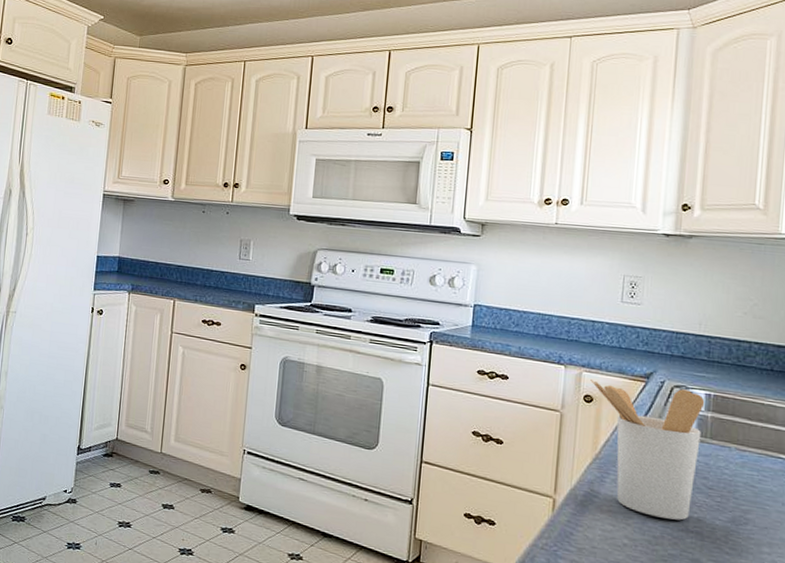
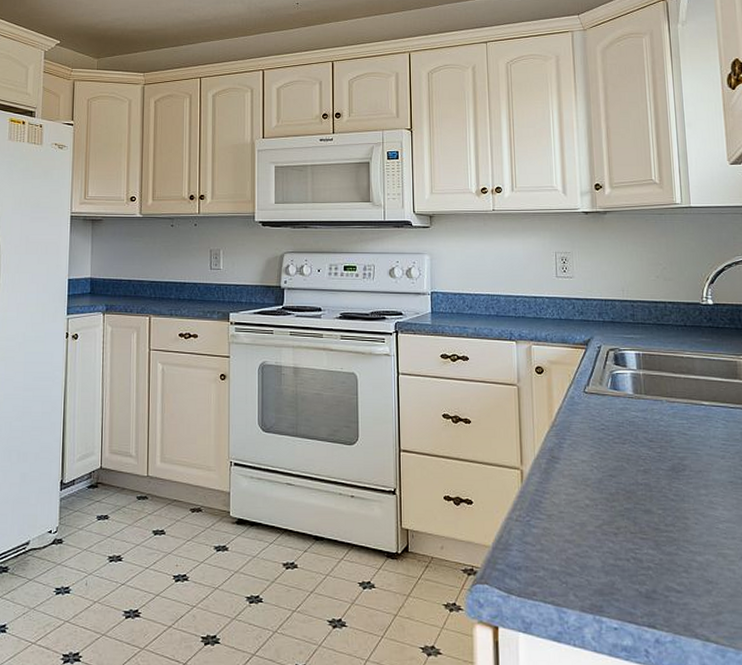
utensil holder: present [590,380,705,521] -> none [539,352,637,475]

